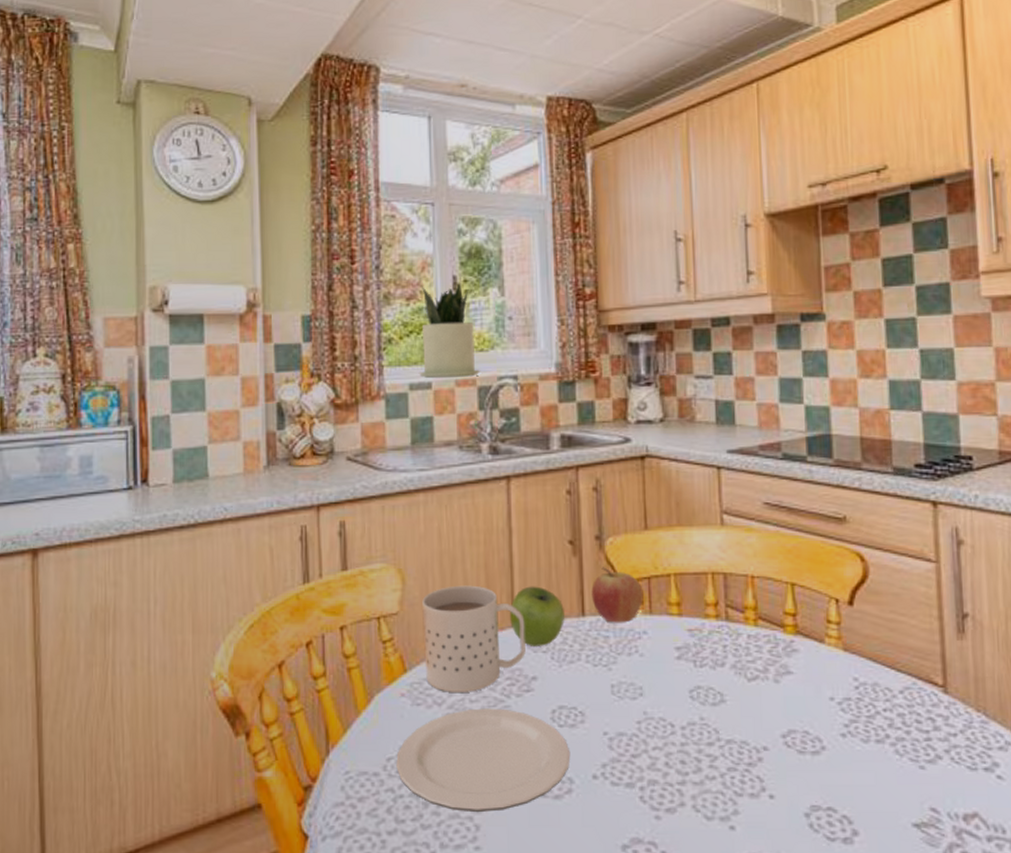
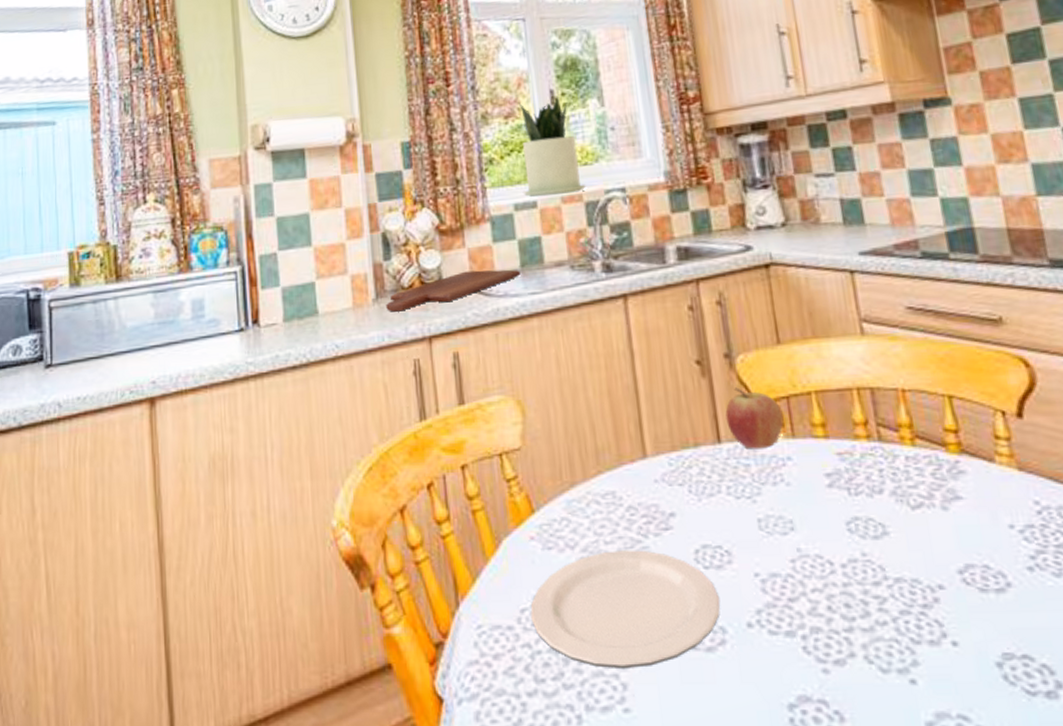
cutting board: none [277,445,411,480] -> present [386,269,521,312]
mug: present [422,585,526,692] -> none [545,414,660,534]
fruit: present [510,586,564,646] -> none [639,412,700,479]

